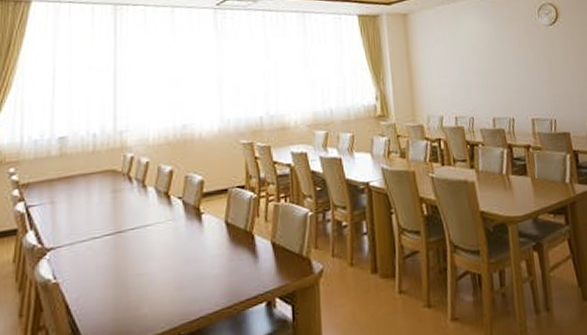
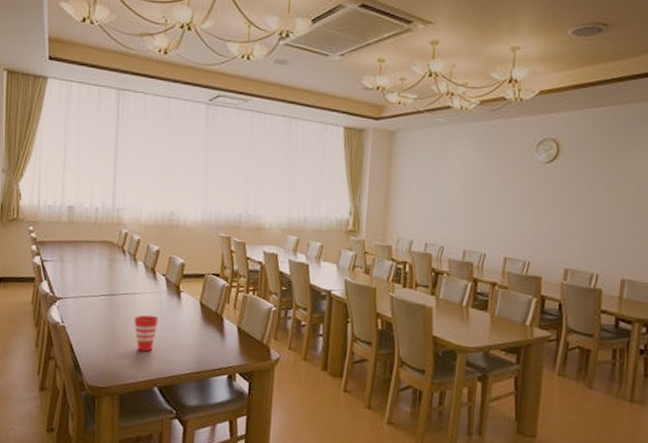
cup: none [147,247,177,295] -> present [134,314,159,352]

